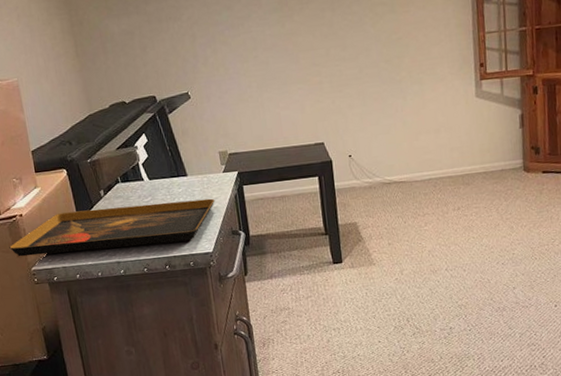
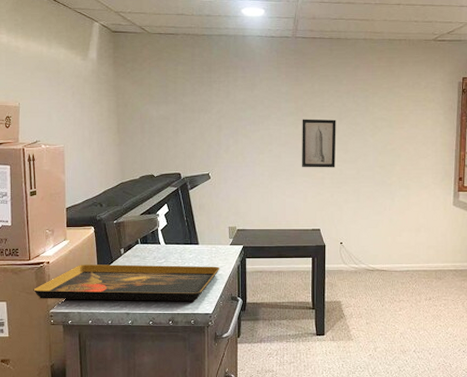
wall art: none [288,11,334,73] -> present [302,119,336,168]

